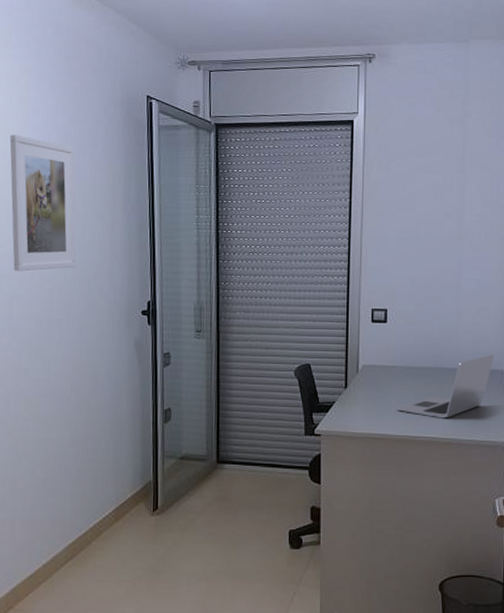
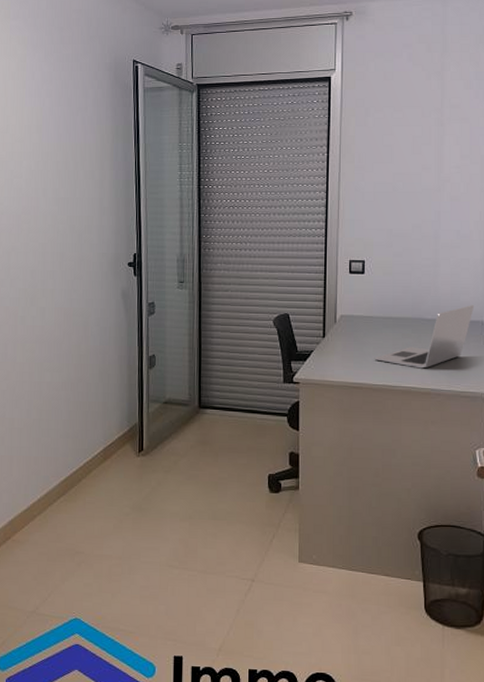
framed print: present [9,134,76,271] -> none [8,100,68,226]

